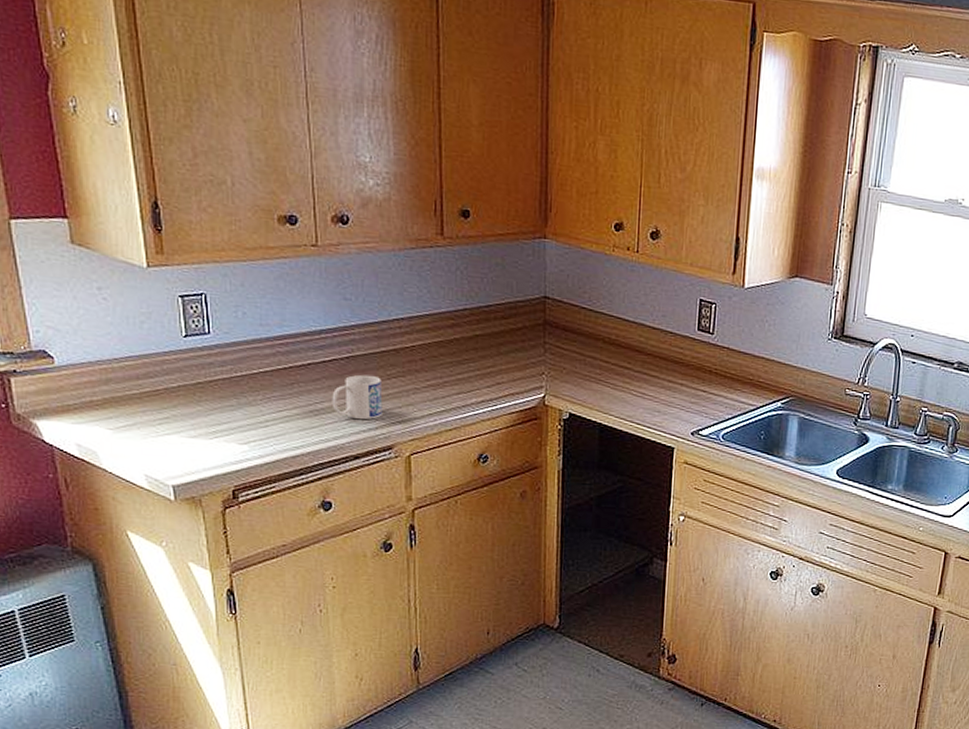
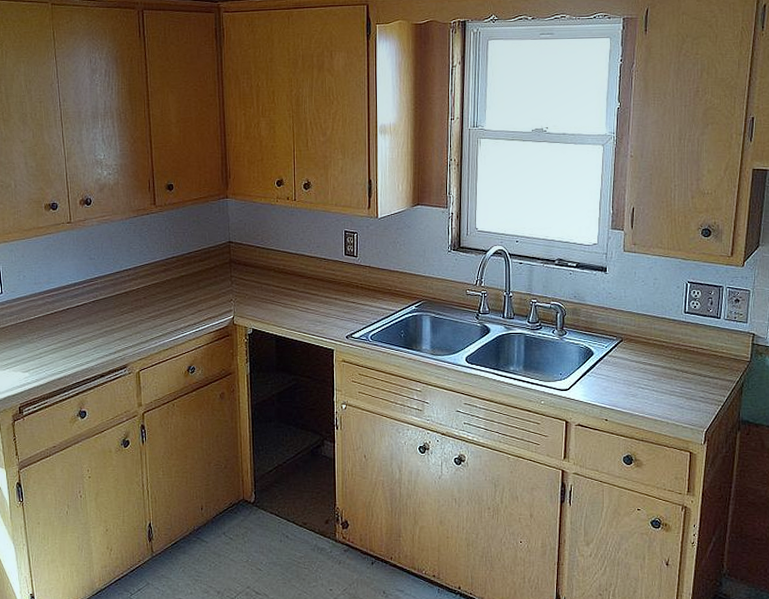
mug: present [332,374,383,420] -> none [84,313,119,347]

